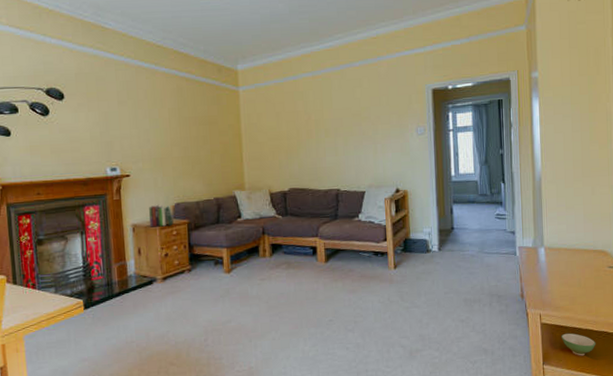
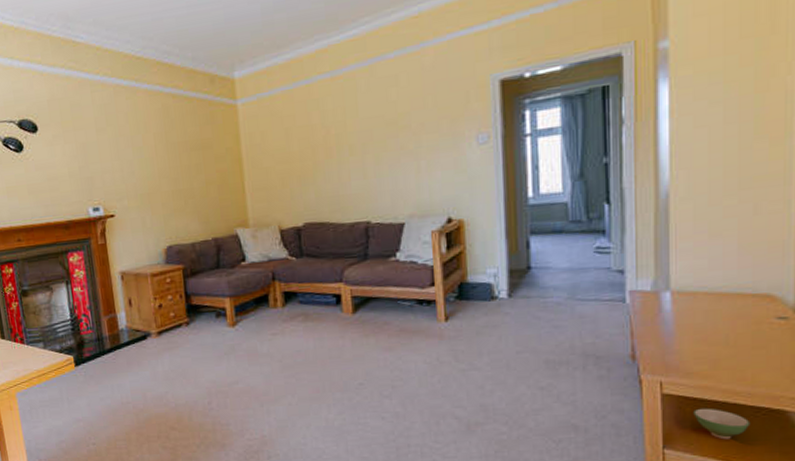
books: present [149,204,174,228] -> none [138,247,167,275]

